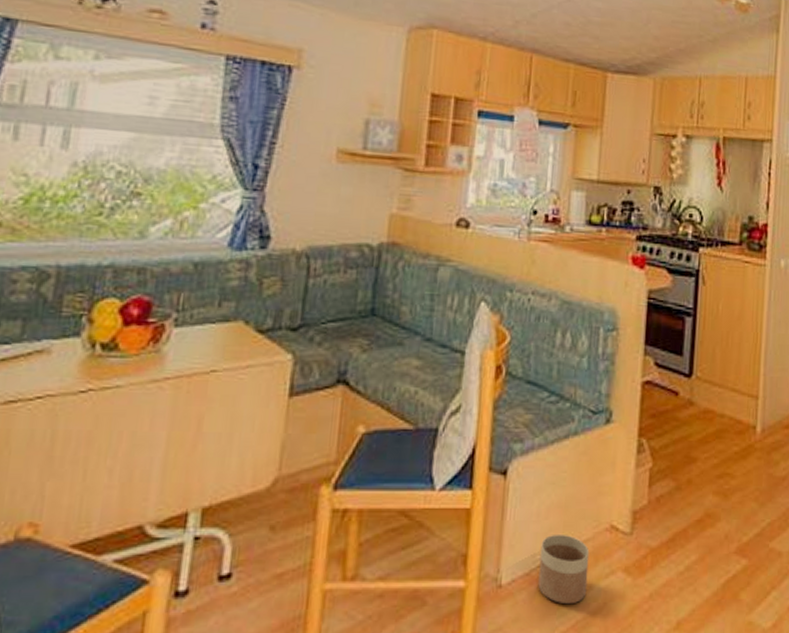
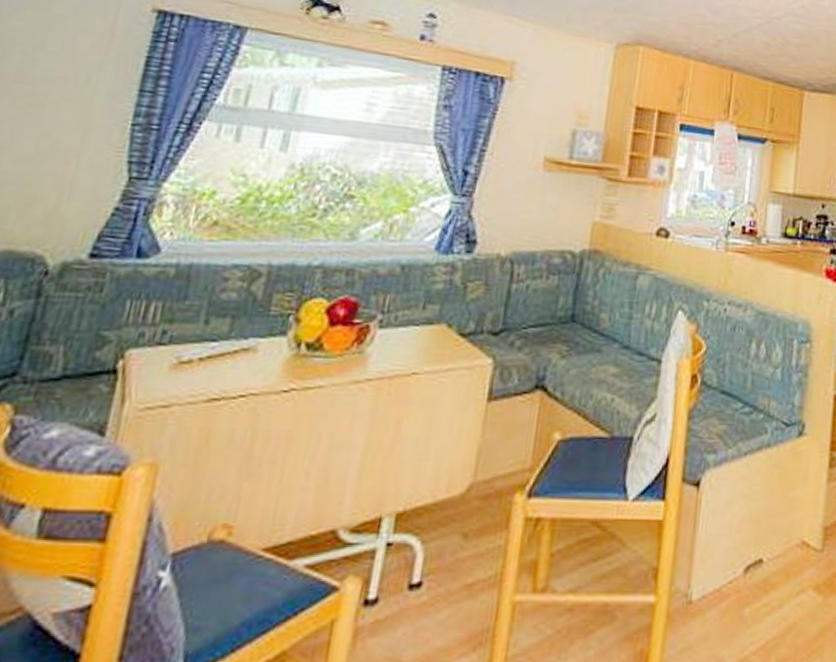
planter: present [538,533,590,605] -> none [728,548,781,623]

